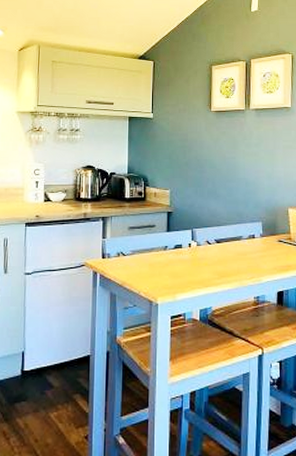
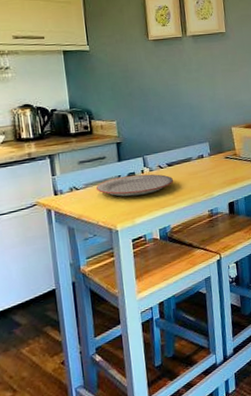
plate: none [142,247,221,270] -> present [95,174,174,197]

